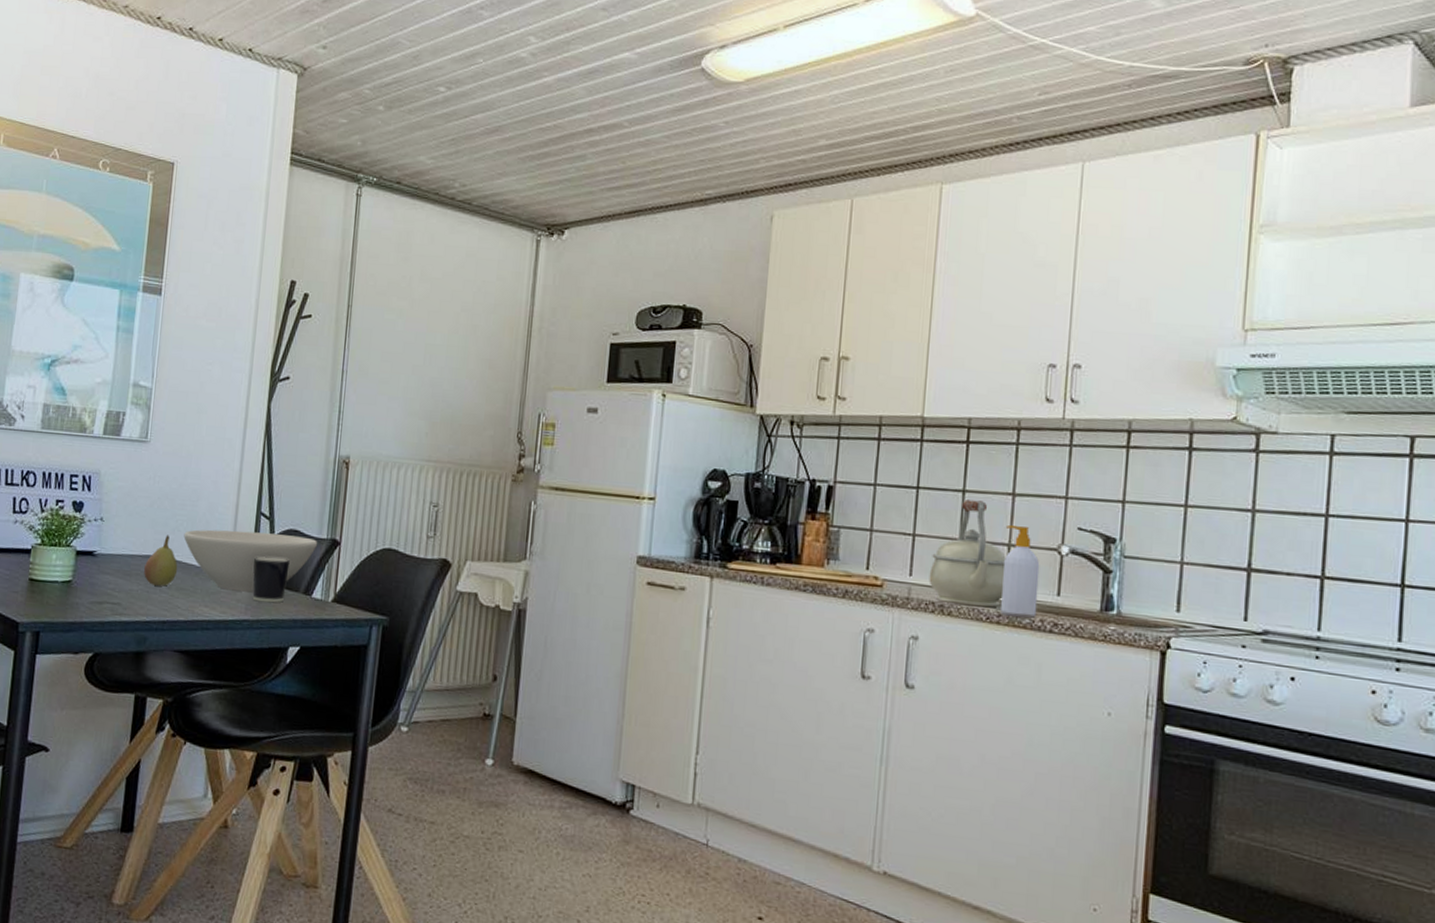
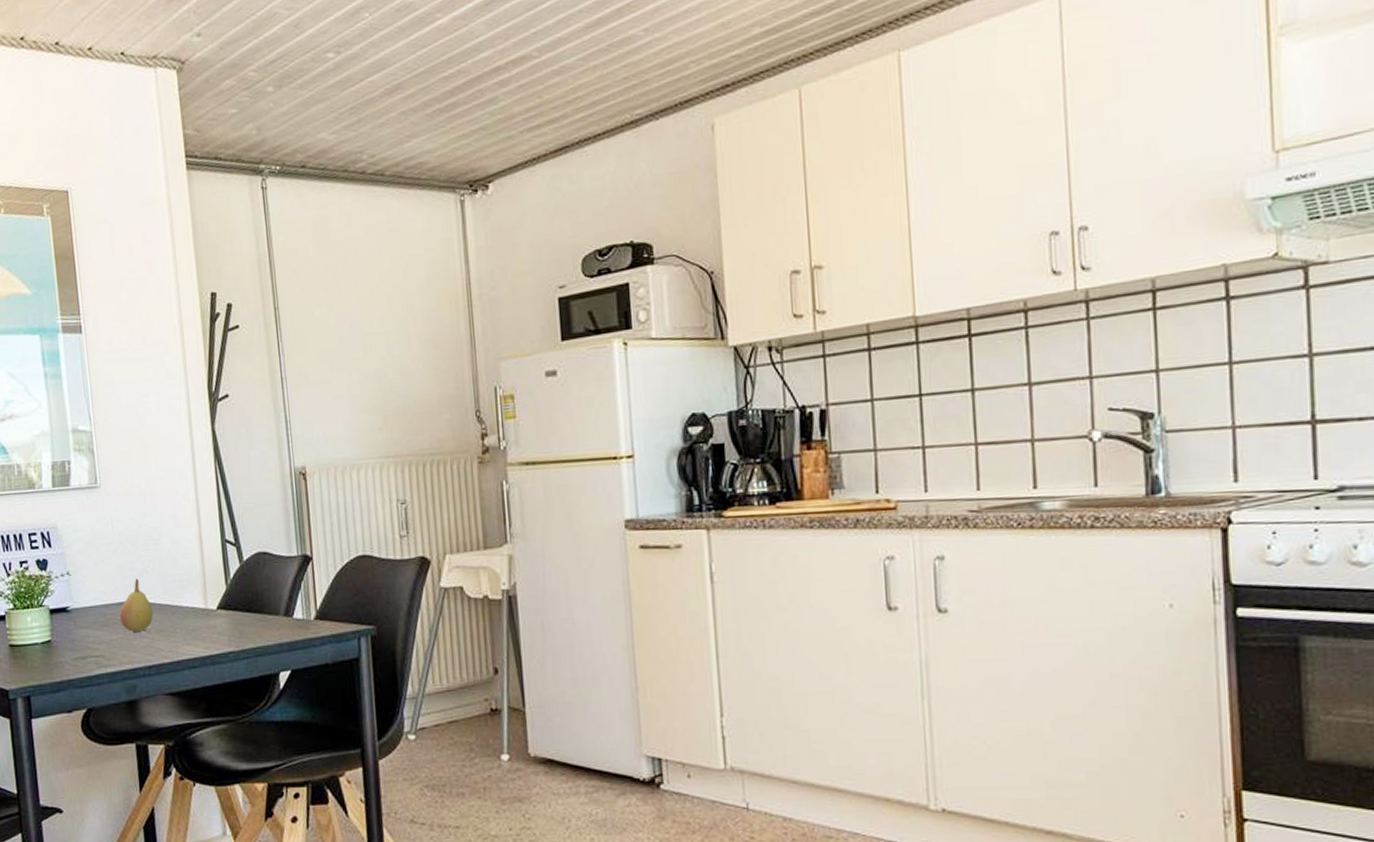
bowl: present [184,529,318,593] -> none [152,557,290,625]
mug: present [252,556,290,603] -> none [227,583,266,631]
kettle: present [929,500,1006,608] -> none [946,397,1034,516]
soap bottle: present [1000,525,1040,619] -> none [1025,417,1074,519]

